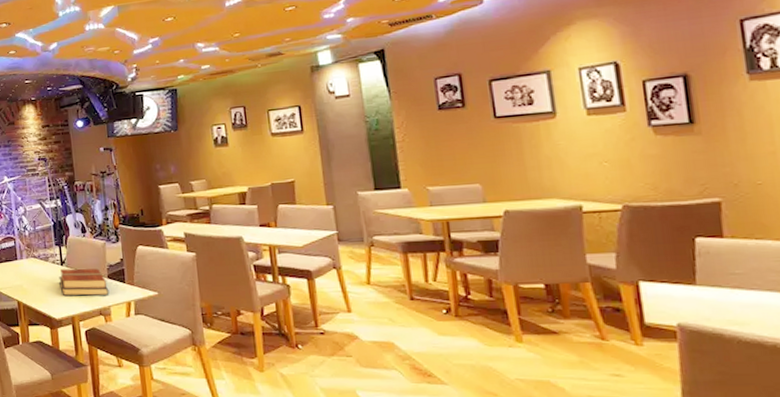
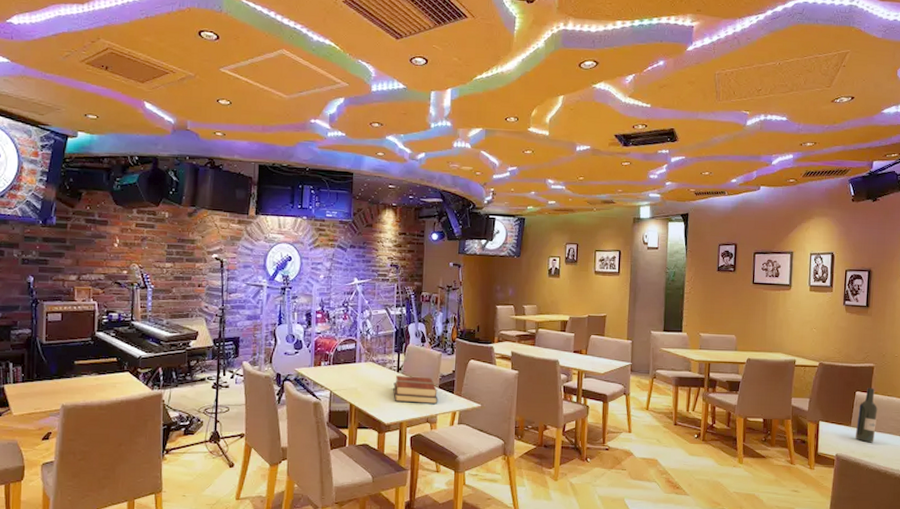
wine bottle: none [704,230,744,306] -> present [855,387,878,443]

